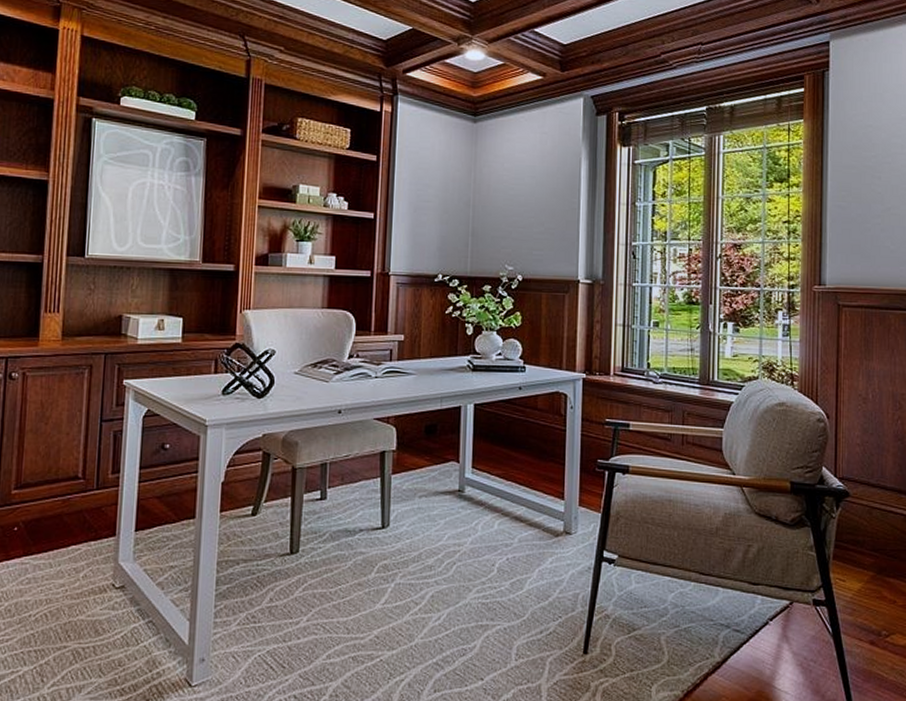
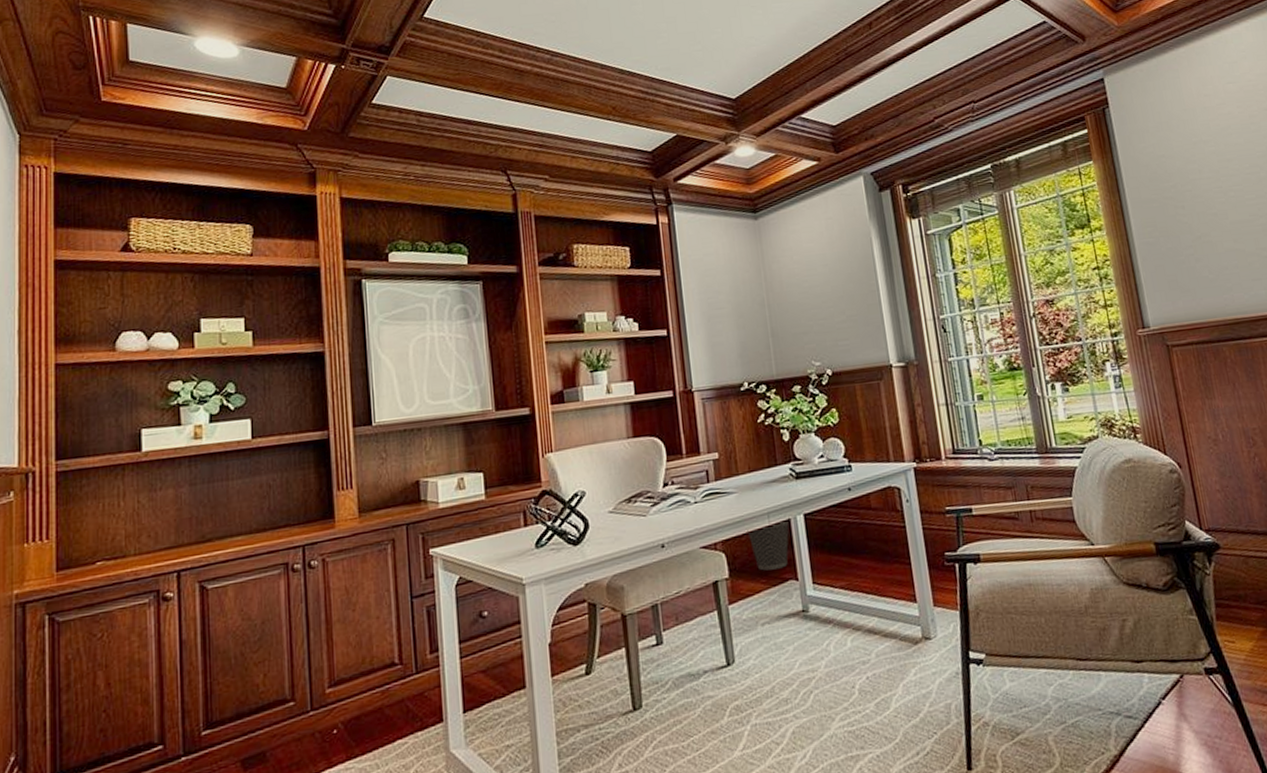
wastebasket: none [419,406,461,450] -> present [747,518,790,571]

